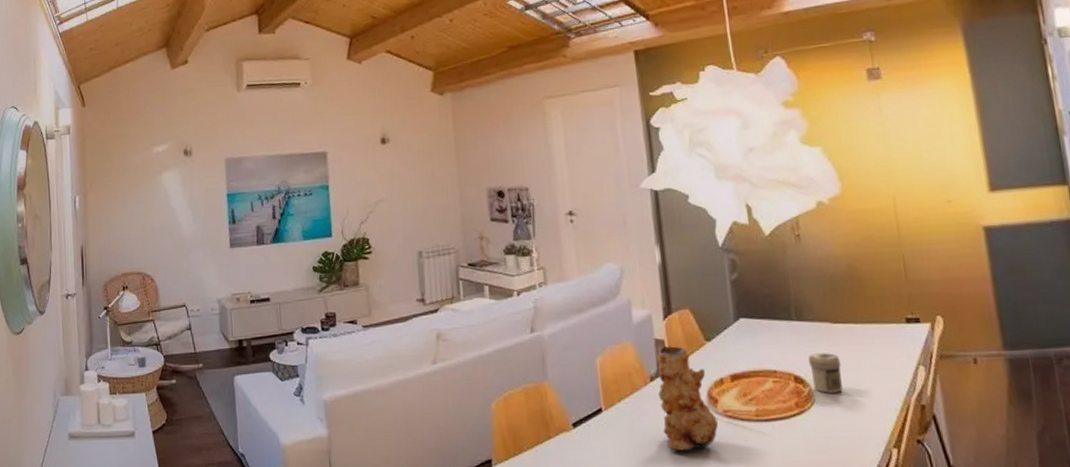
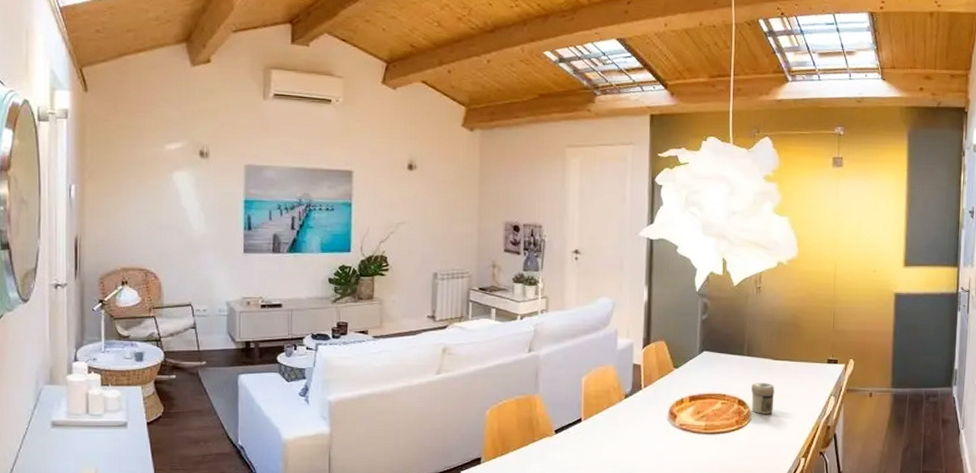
vase: present [656,345,719,451] -> none [629,369,675,455]

